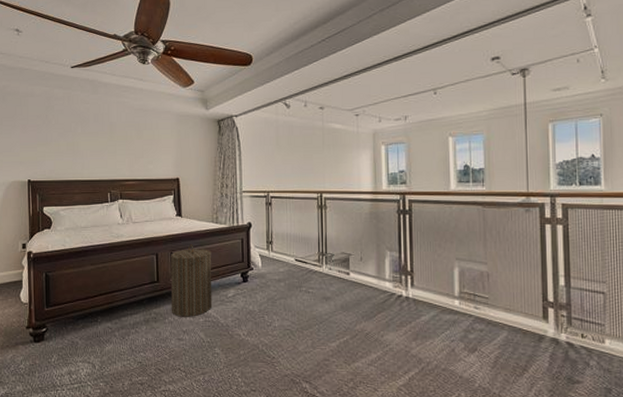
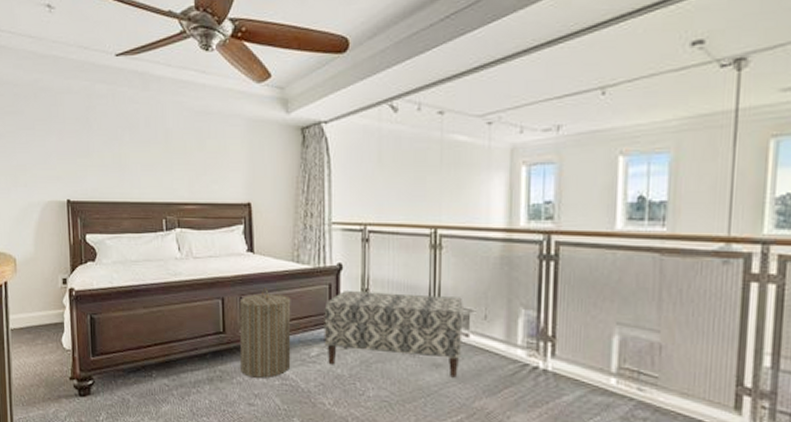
bench: none [238,243,346,307] -> present [324,291,465,378]

